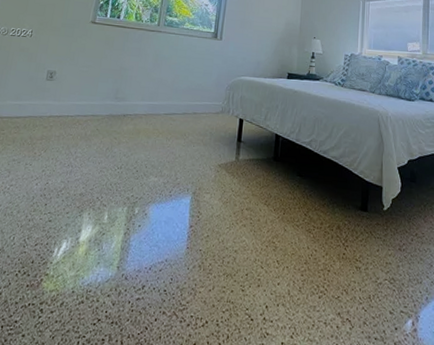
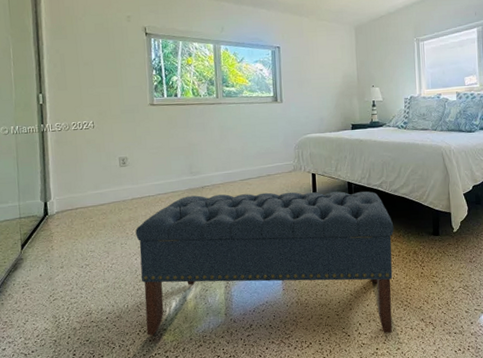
bench: none [25,122,319,325] -> present [135,191,394,335]

